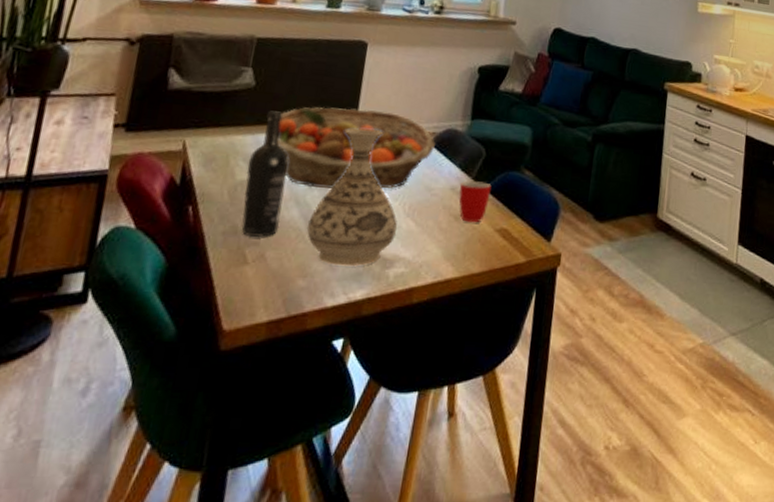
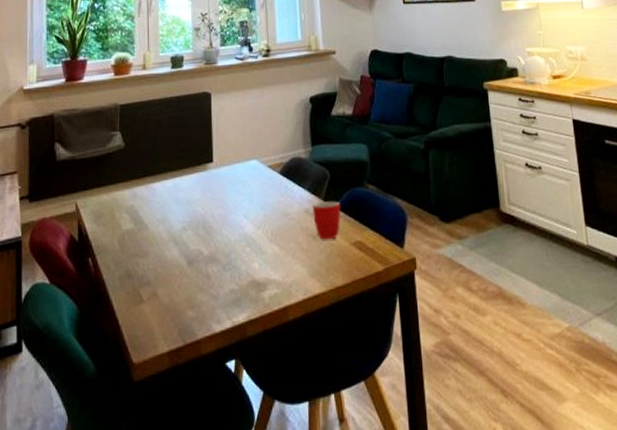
wine bottle: present [241,110,289,237] -> none [130,165,165,278]
fruit basket: present [277,107,435,189] -> none [149,151,284,228]
vase: present [307,128,397,267] -> none [188,169,264,294]

